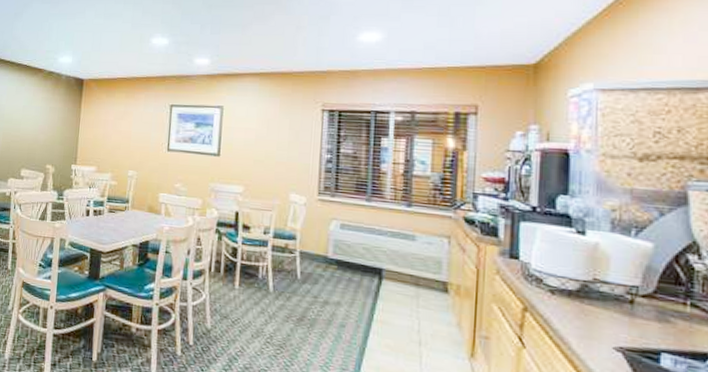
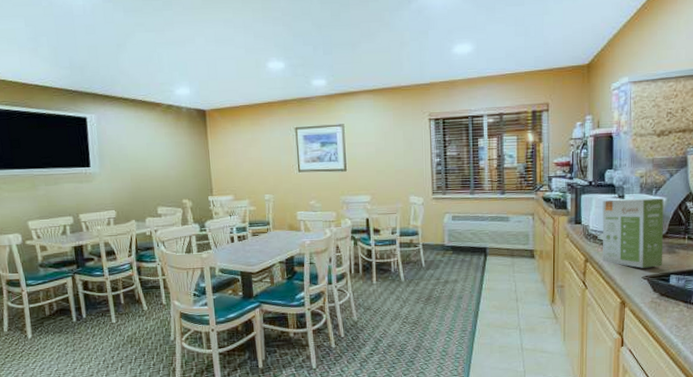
food box: none [550,233,650,338] -> present [602,198,664,268]

